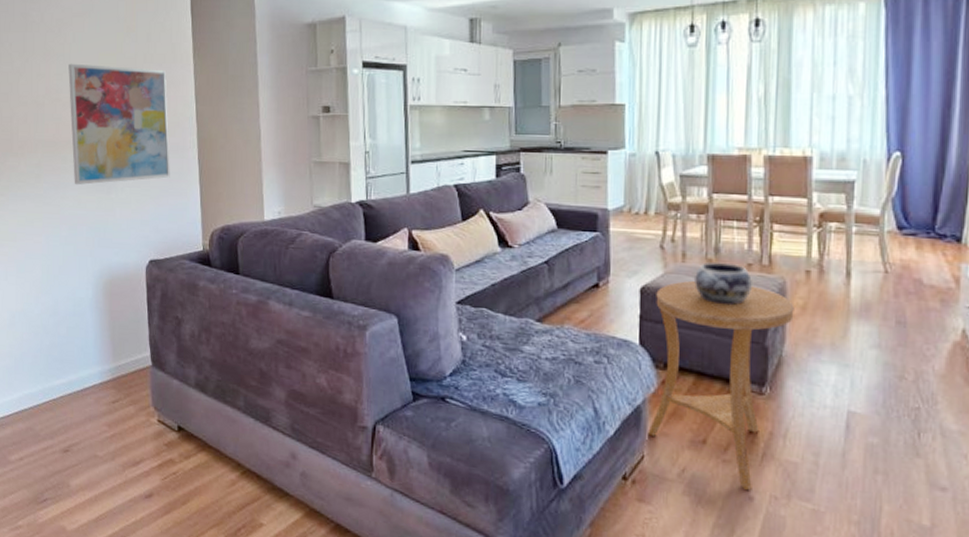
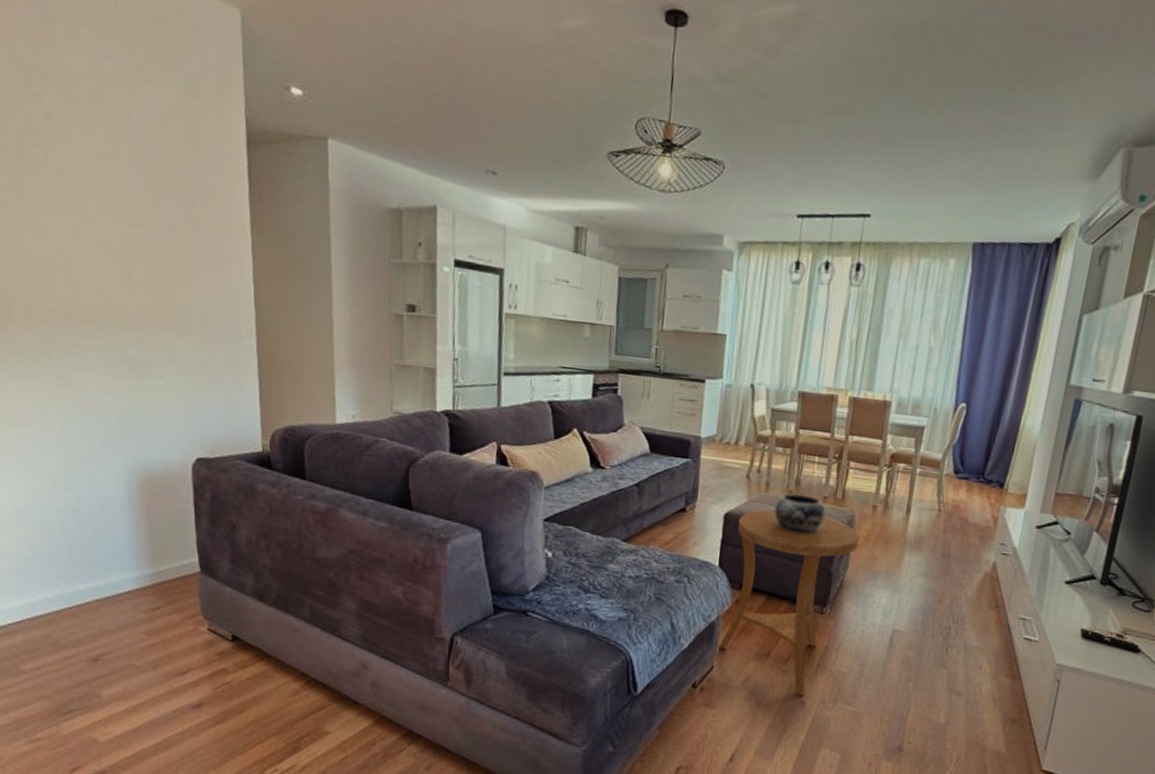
wall art: present [68,63,170,185] -> none [86,219,222,368]

